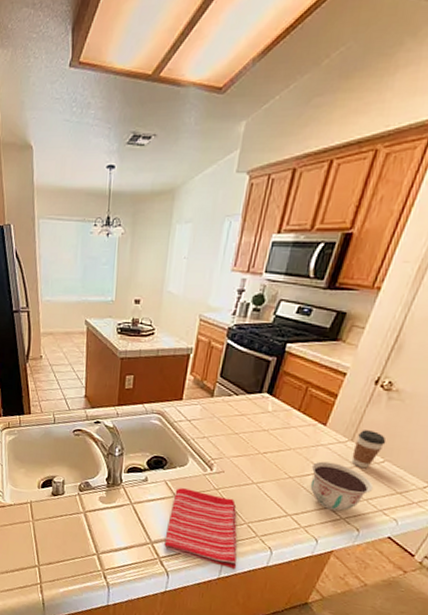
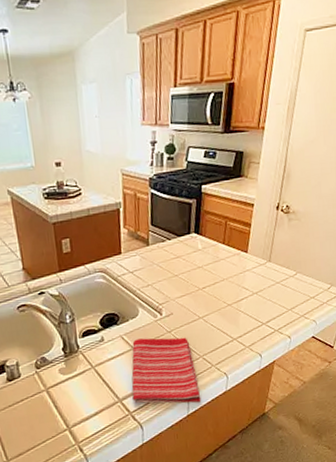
bowl: present [310,461,374,512] -> none [243,283,294,326]
coffee cup: present [351,430,386,468] -> none [272,249,295,283]

